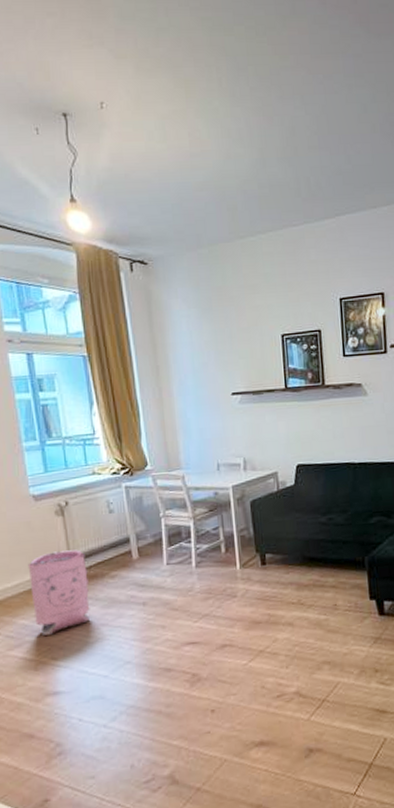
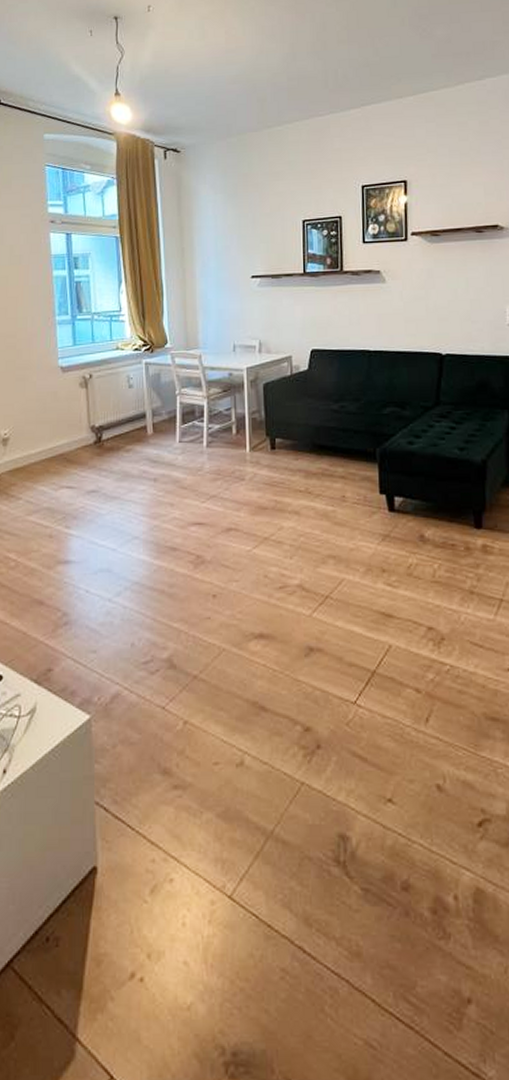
bag: present [27,549,90,636] -> none [51,421,105,503]

